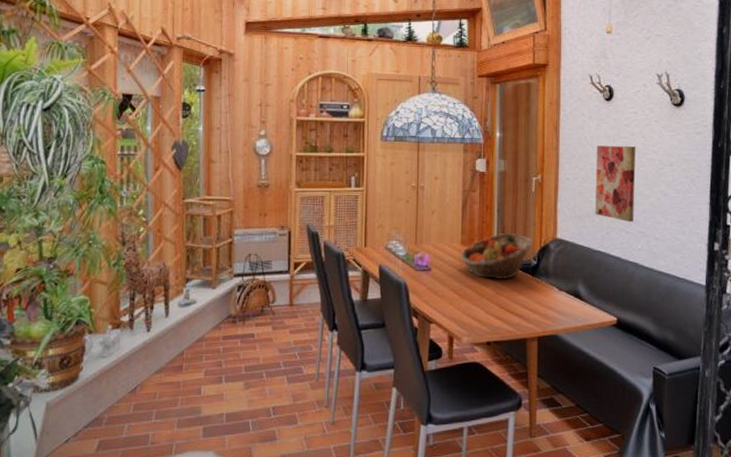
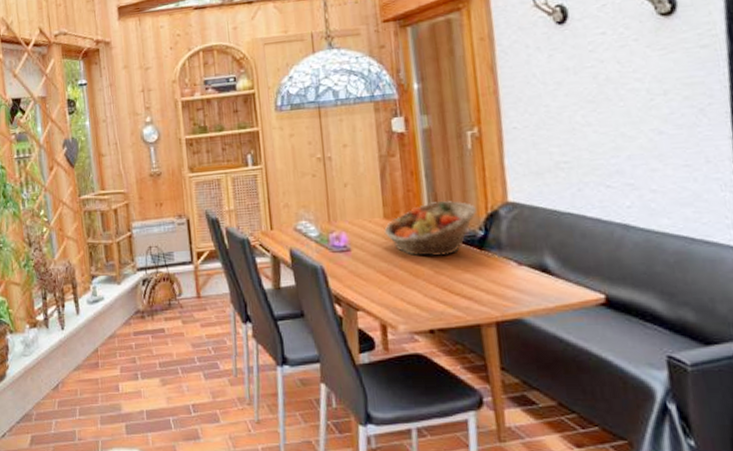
wall art: present [594,146,636,223] -> none [550,76,617,174]

